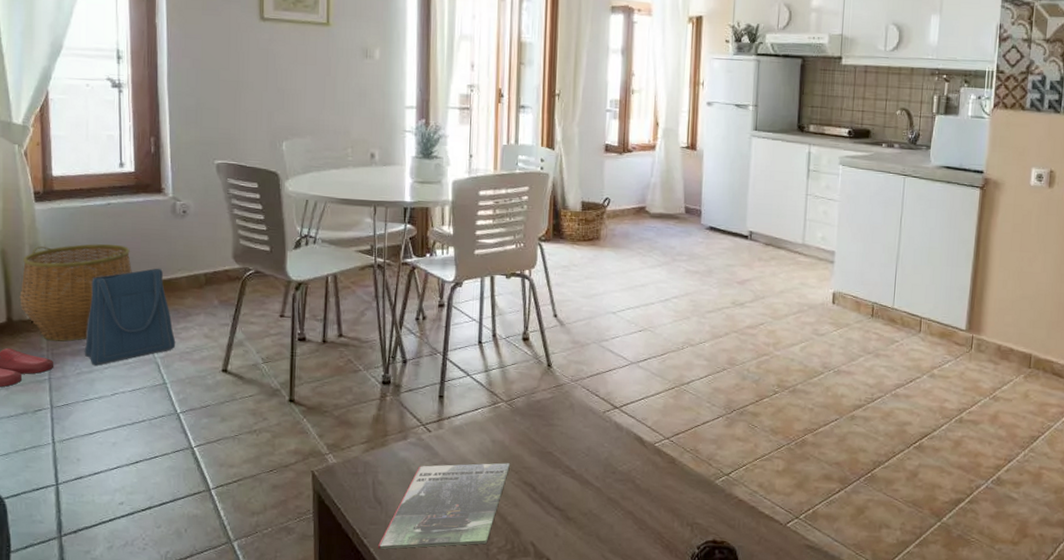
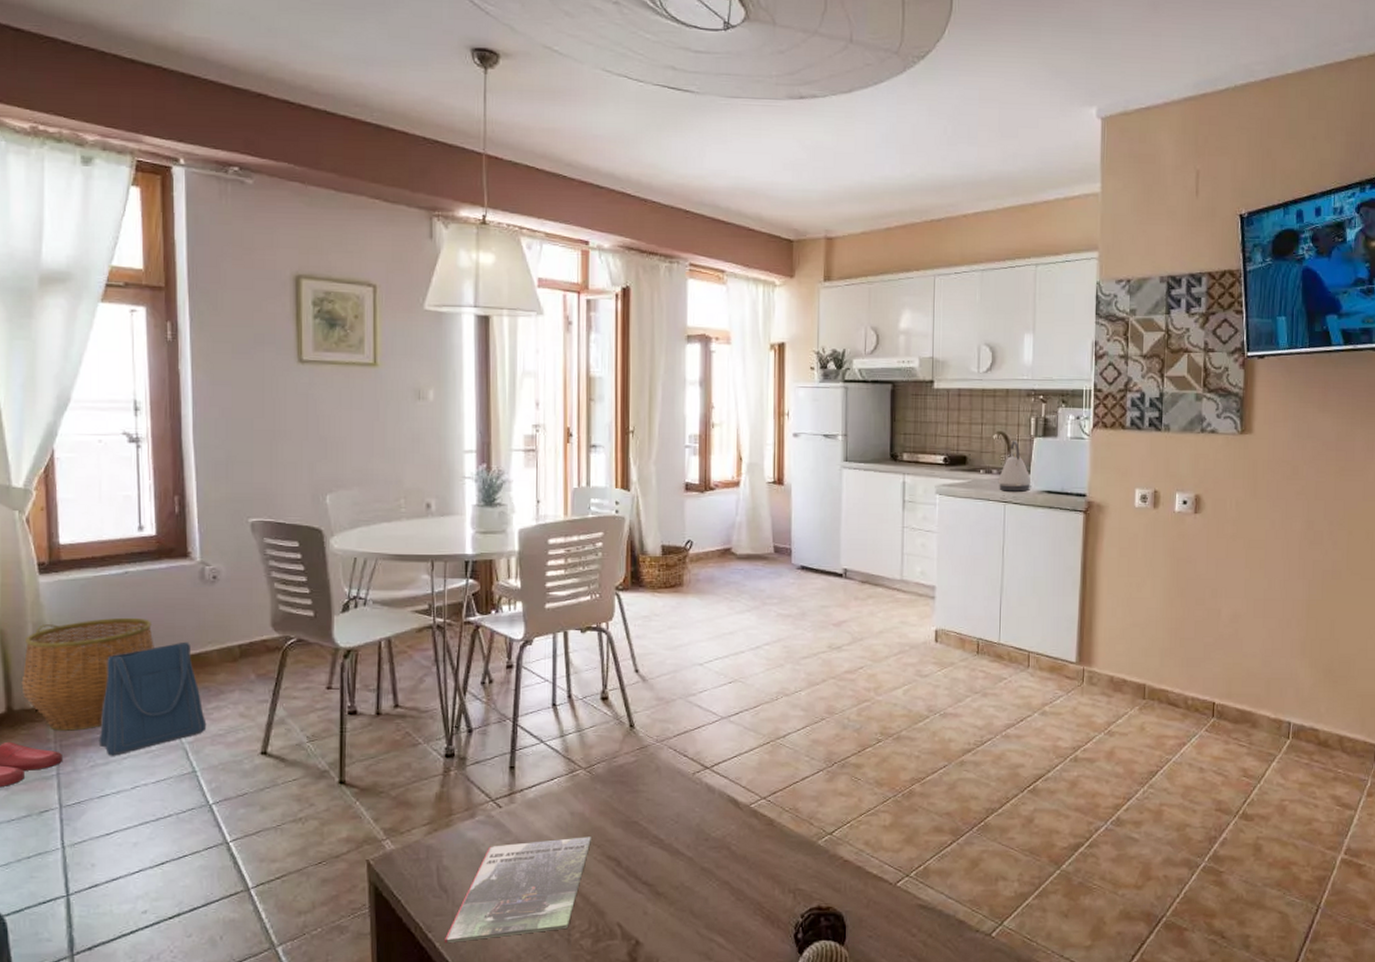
kettle: none [899,117,931,167] -> present [998,441,1032,493]

